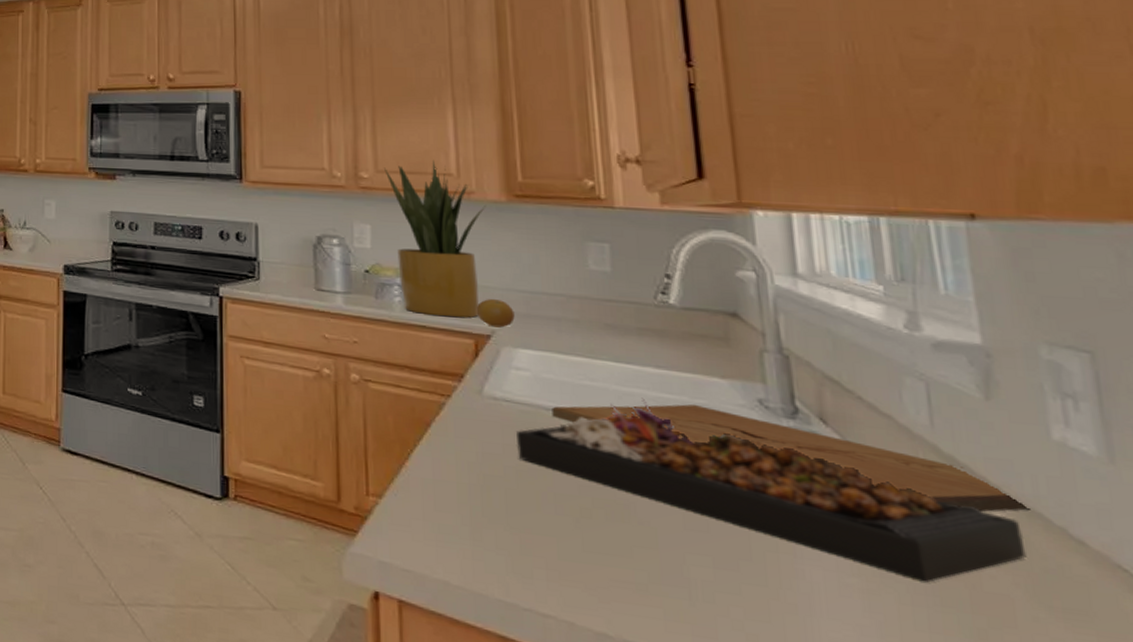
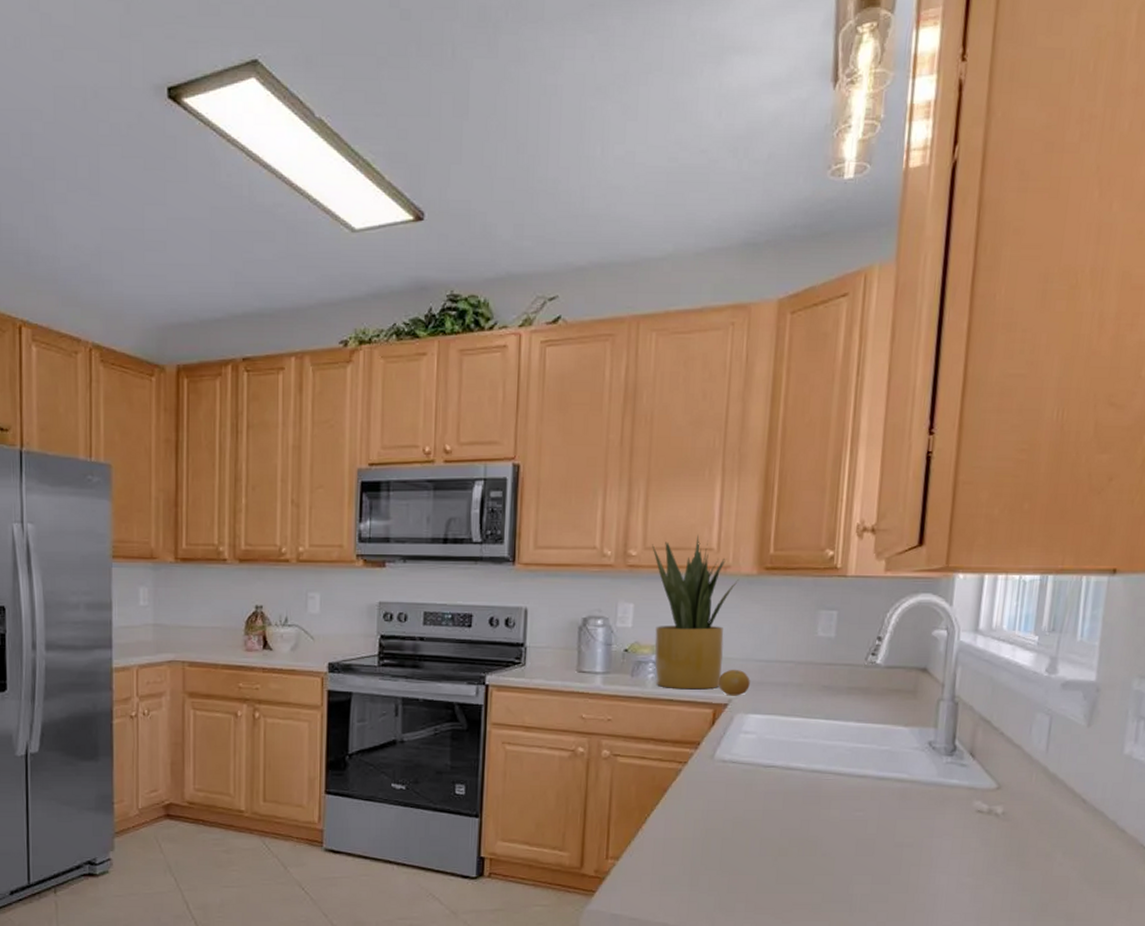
food platter: present [516,398,1027,581] -> none [735,749,1088,873]
cutting board: present [552,404,1030,512] -> none [768,750,1097,815]

